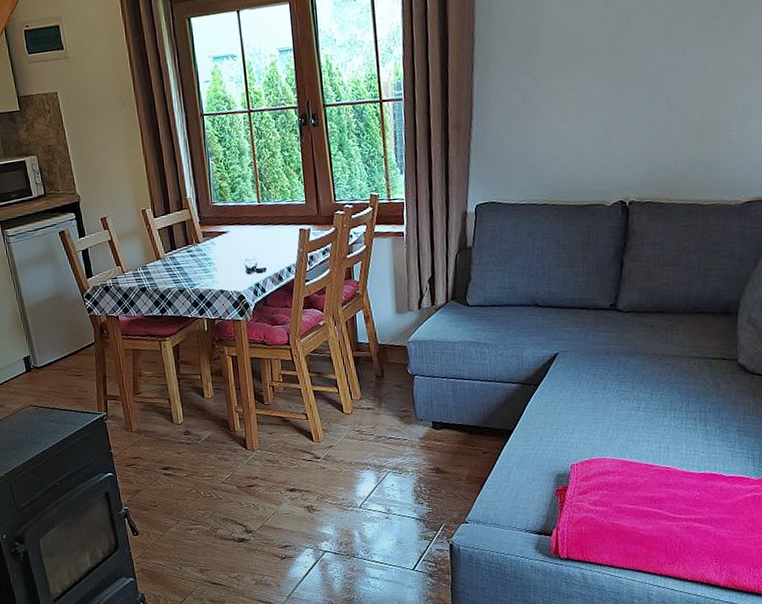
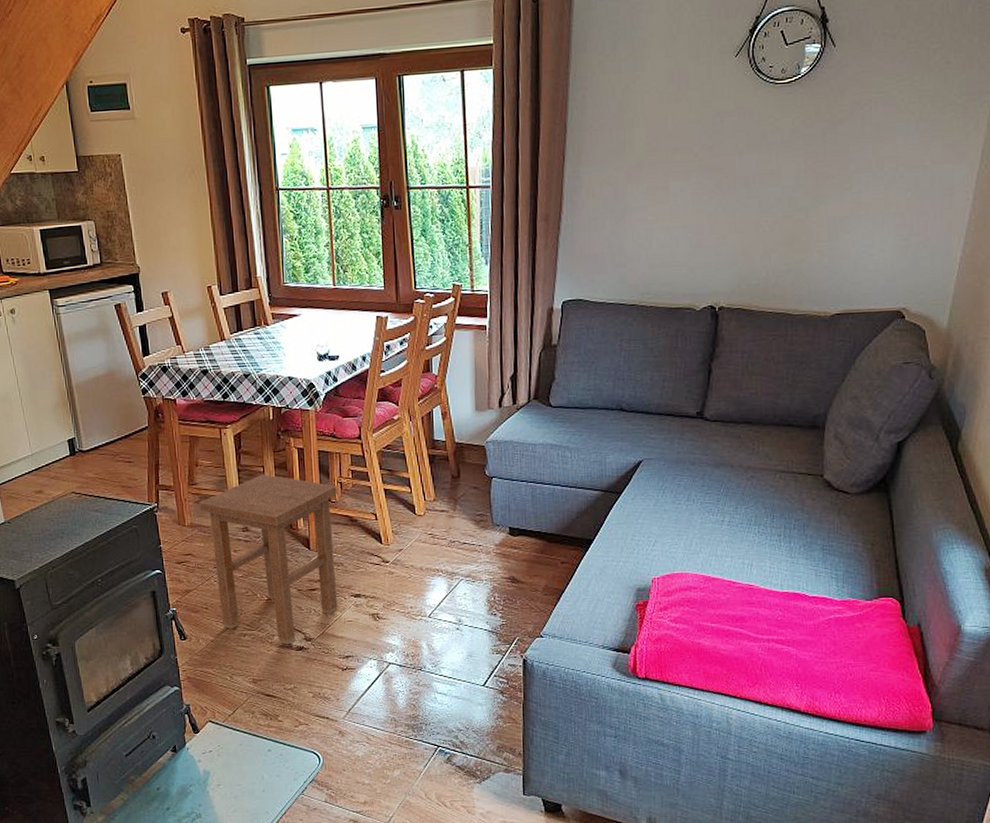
stool: none [144,381,275,537] -> present [199,474,338,645]

